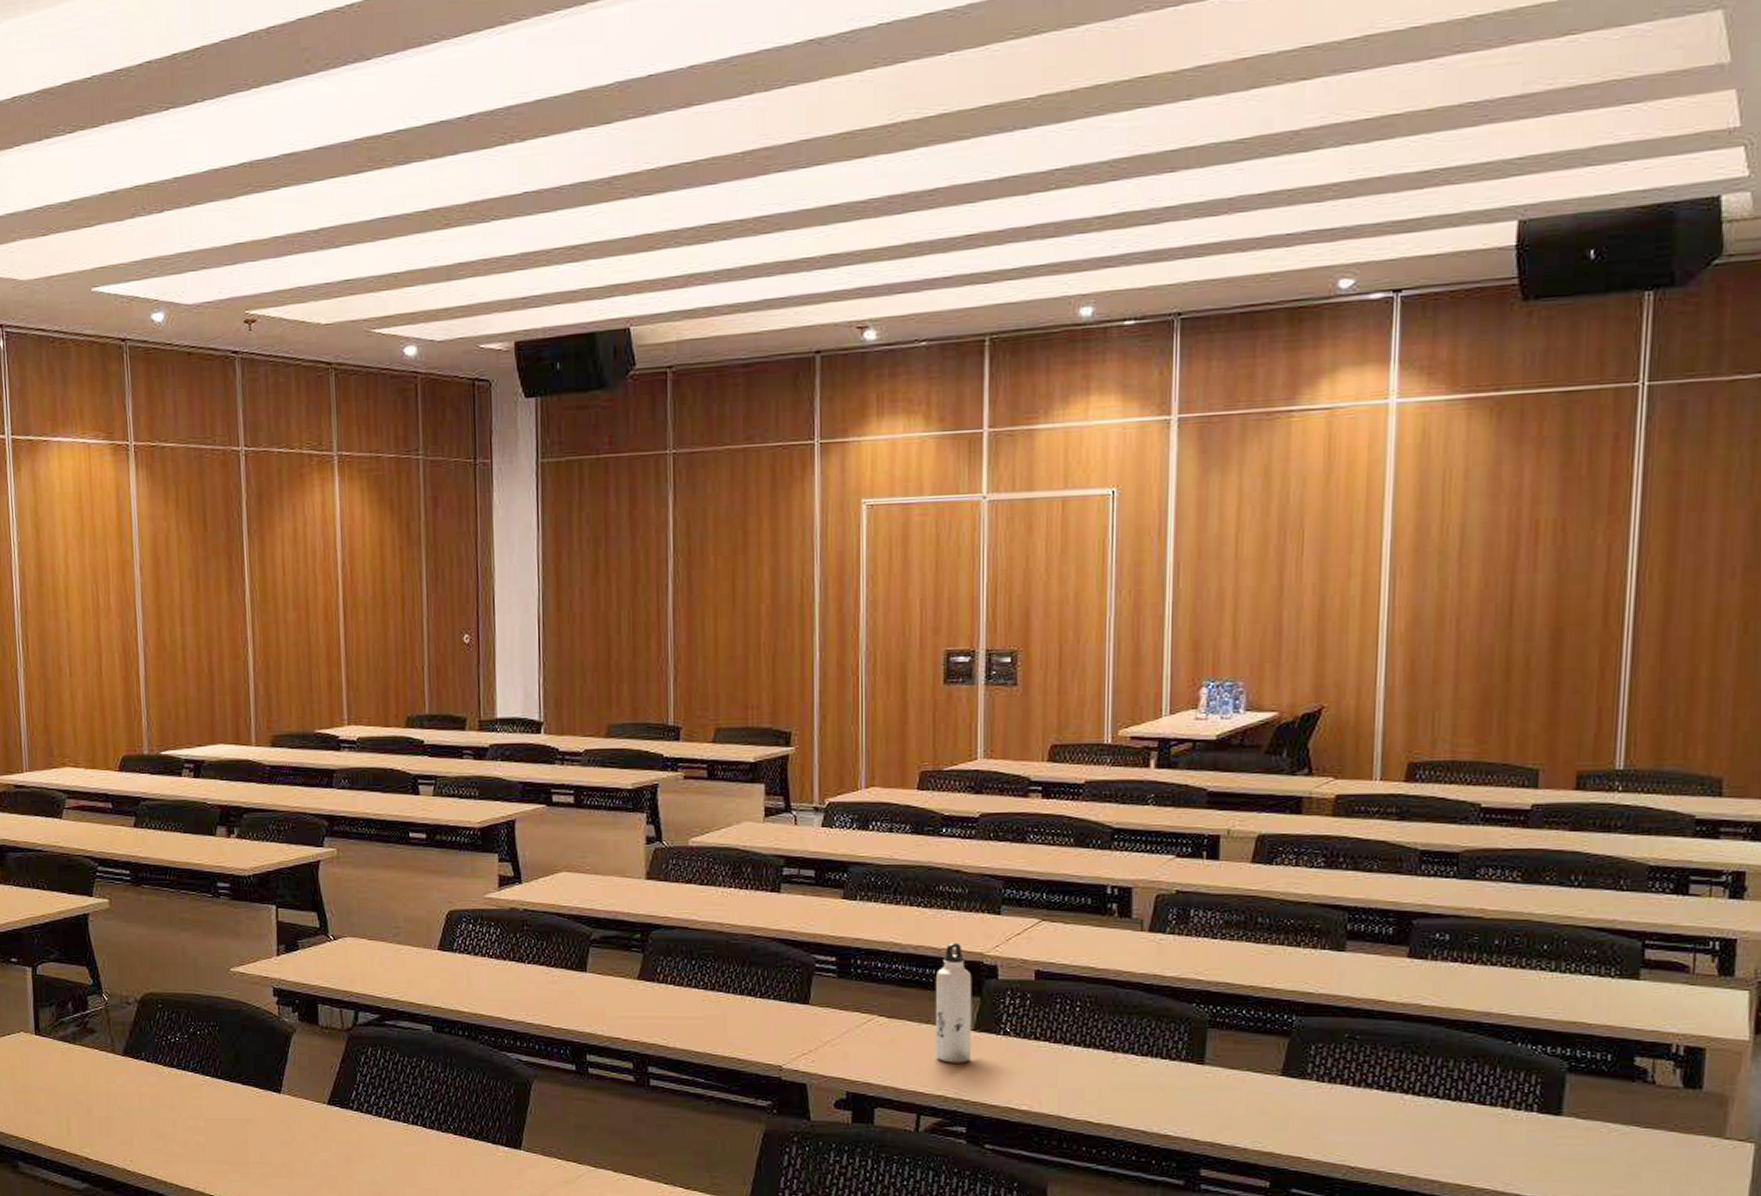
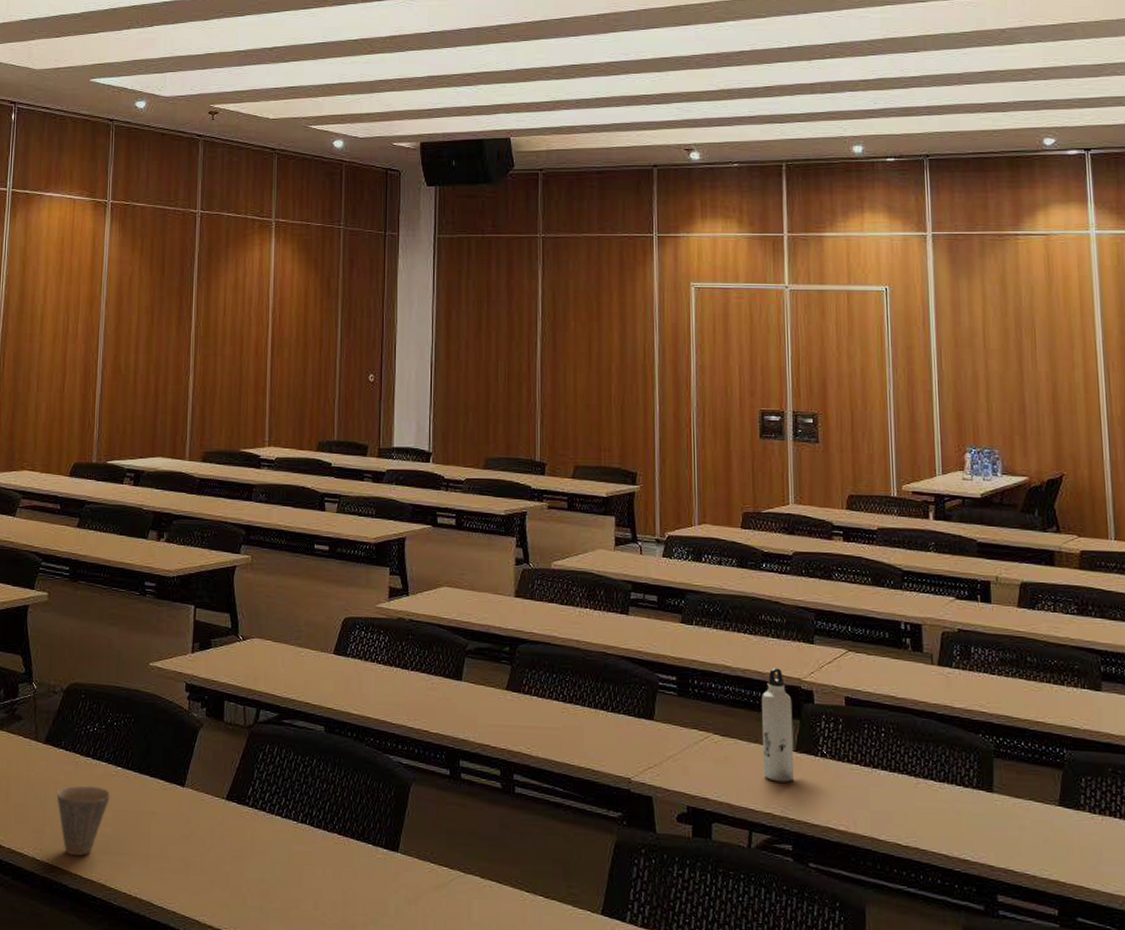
cup: none [142,1096,201,1165] -> present [57,786,111,856]

